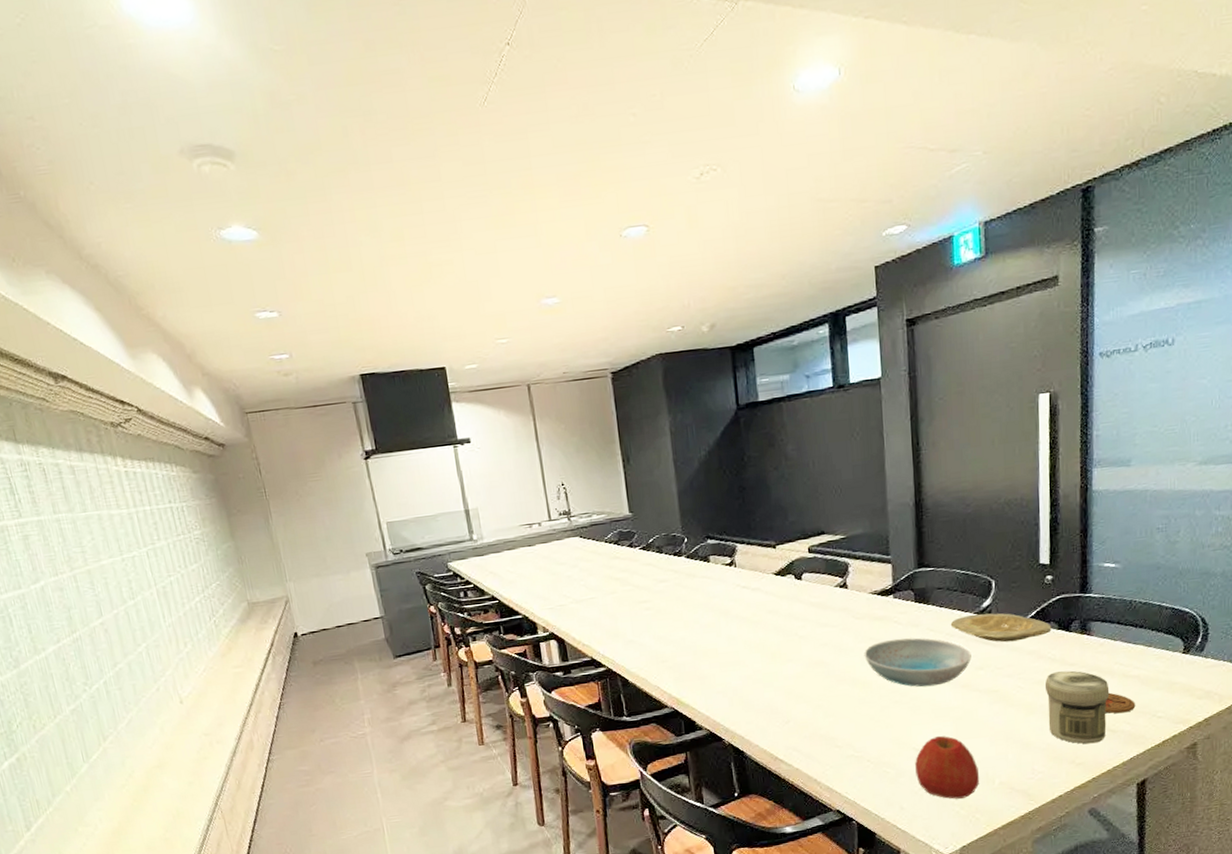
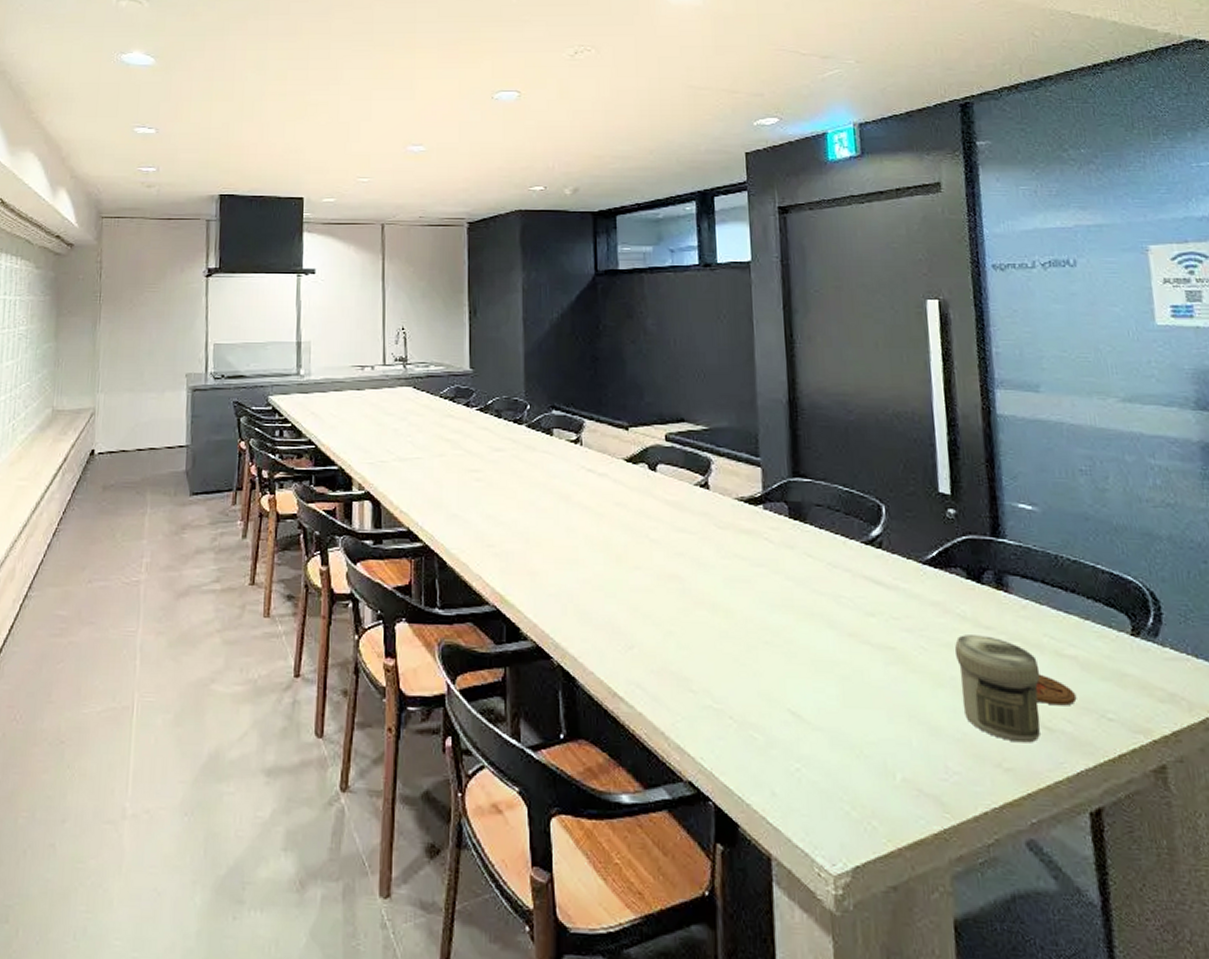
dish: present [864,637,972,687] -> none [727,560,860,629]
apple: present [915,735,980,799] -> none [790,697,876,793]
plate: present [950,613,1052,643] -> none [832,543,959,586]

